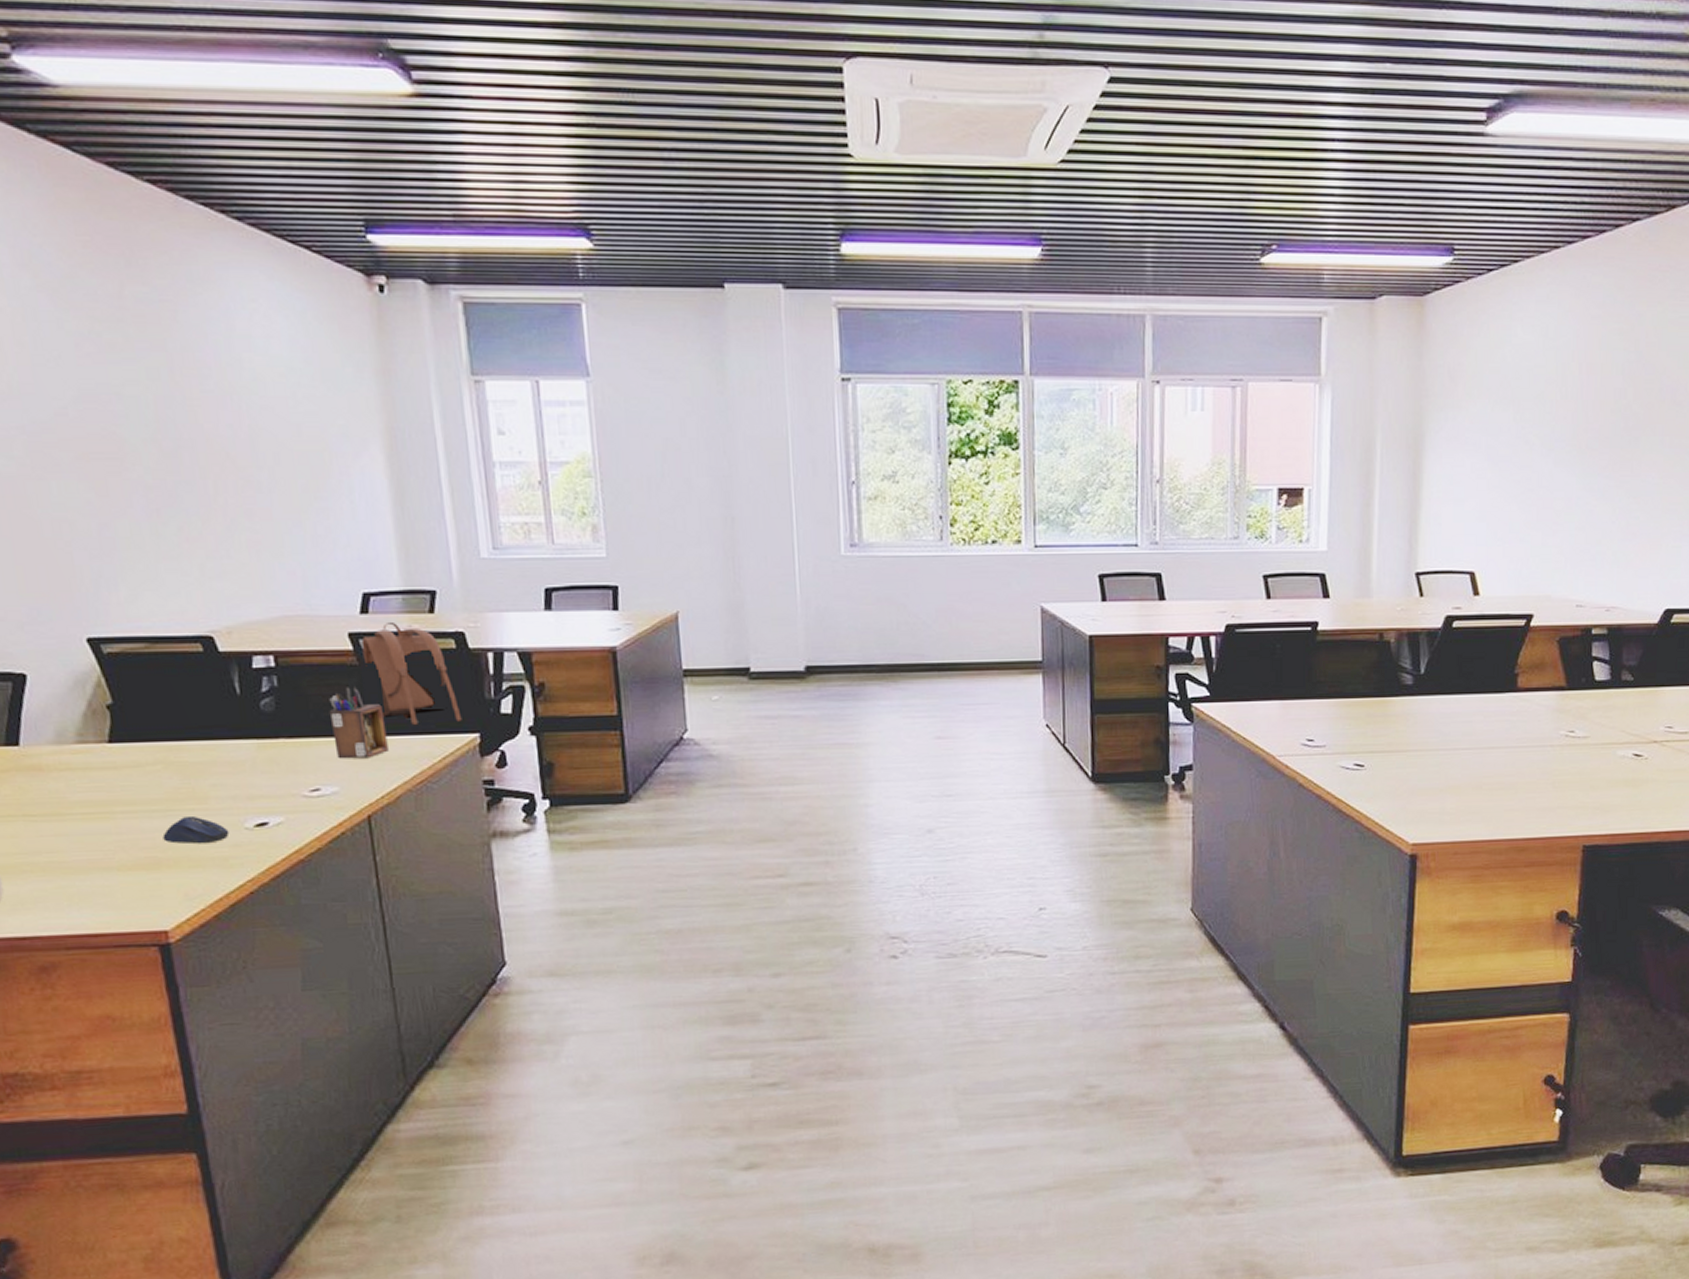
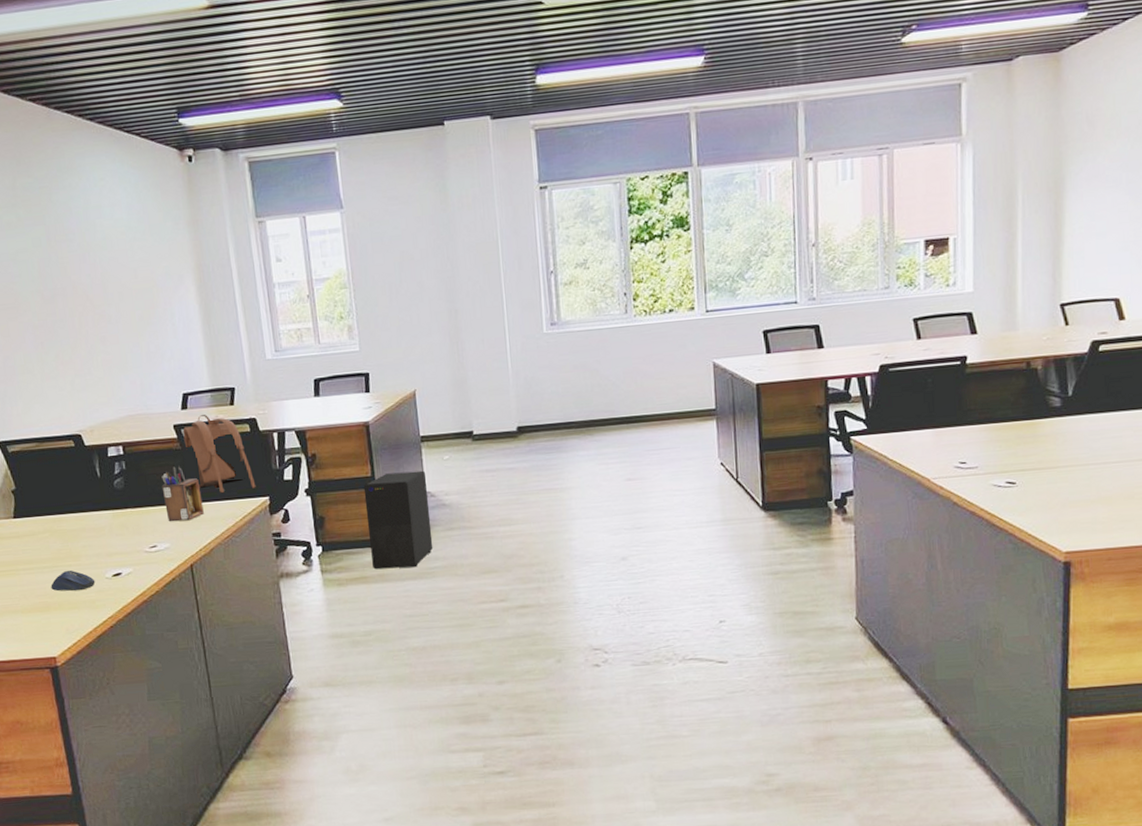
computer tower: none [606,712,696,832] -> present [363,470,433,570]

